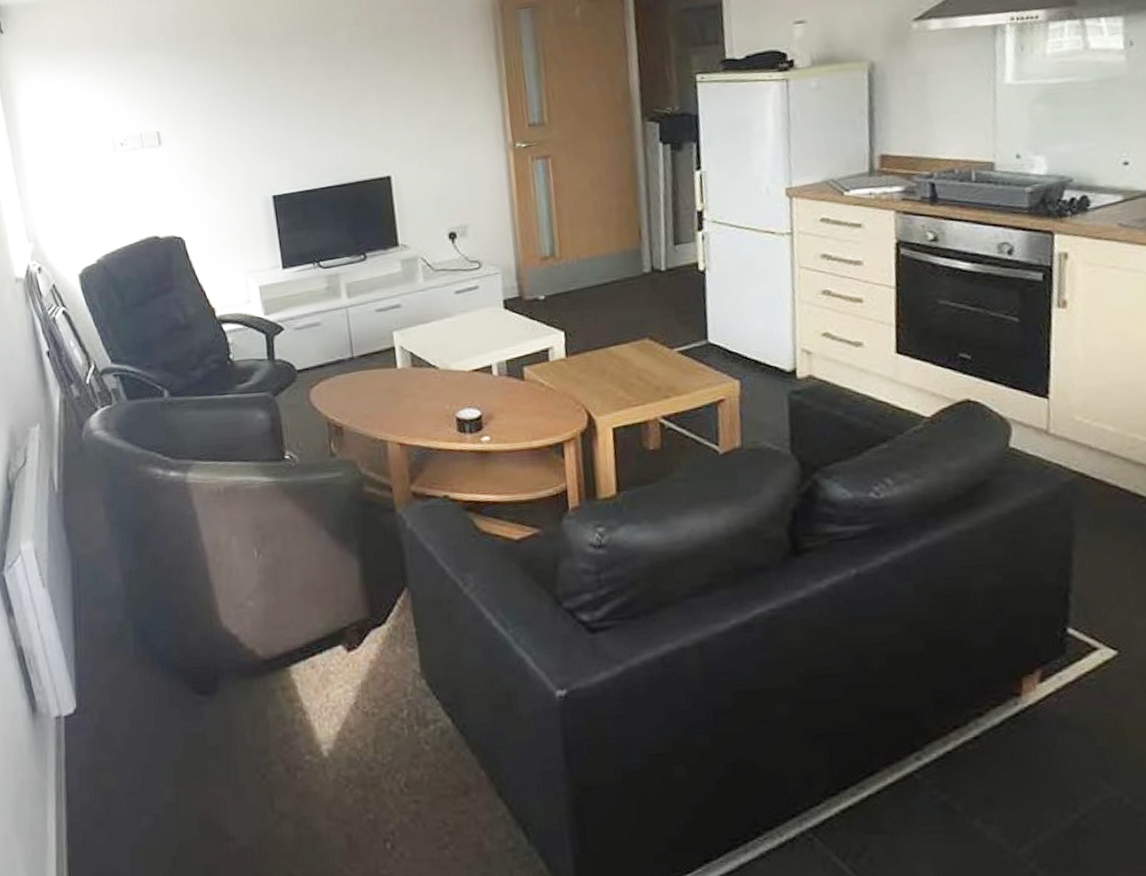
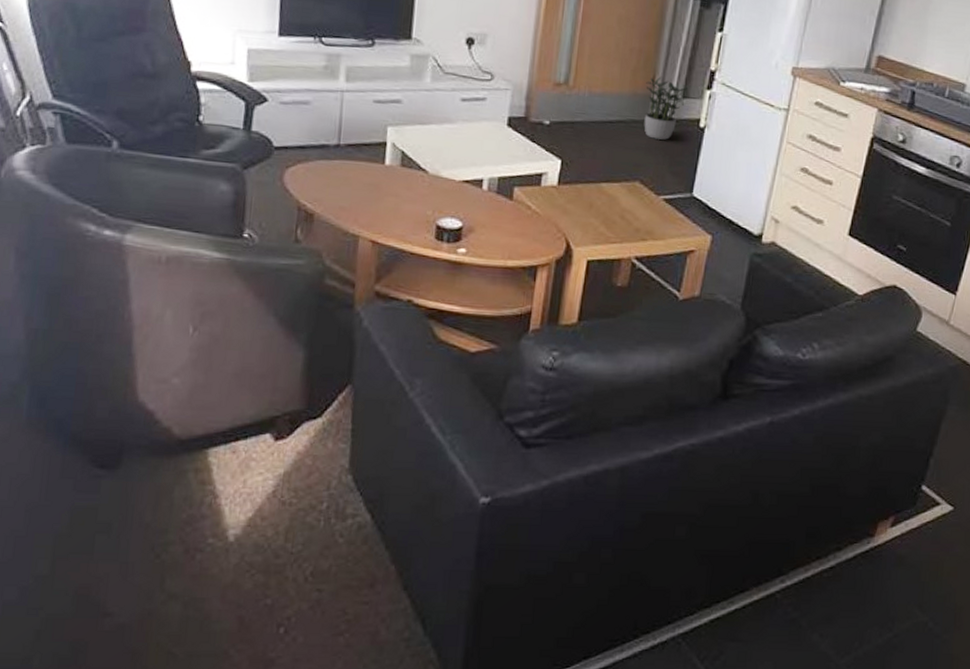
potted plant: none [632,228,677,292] -> present [644,76,688,140]

